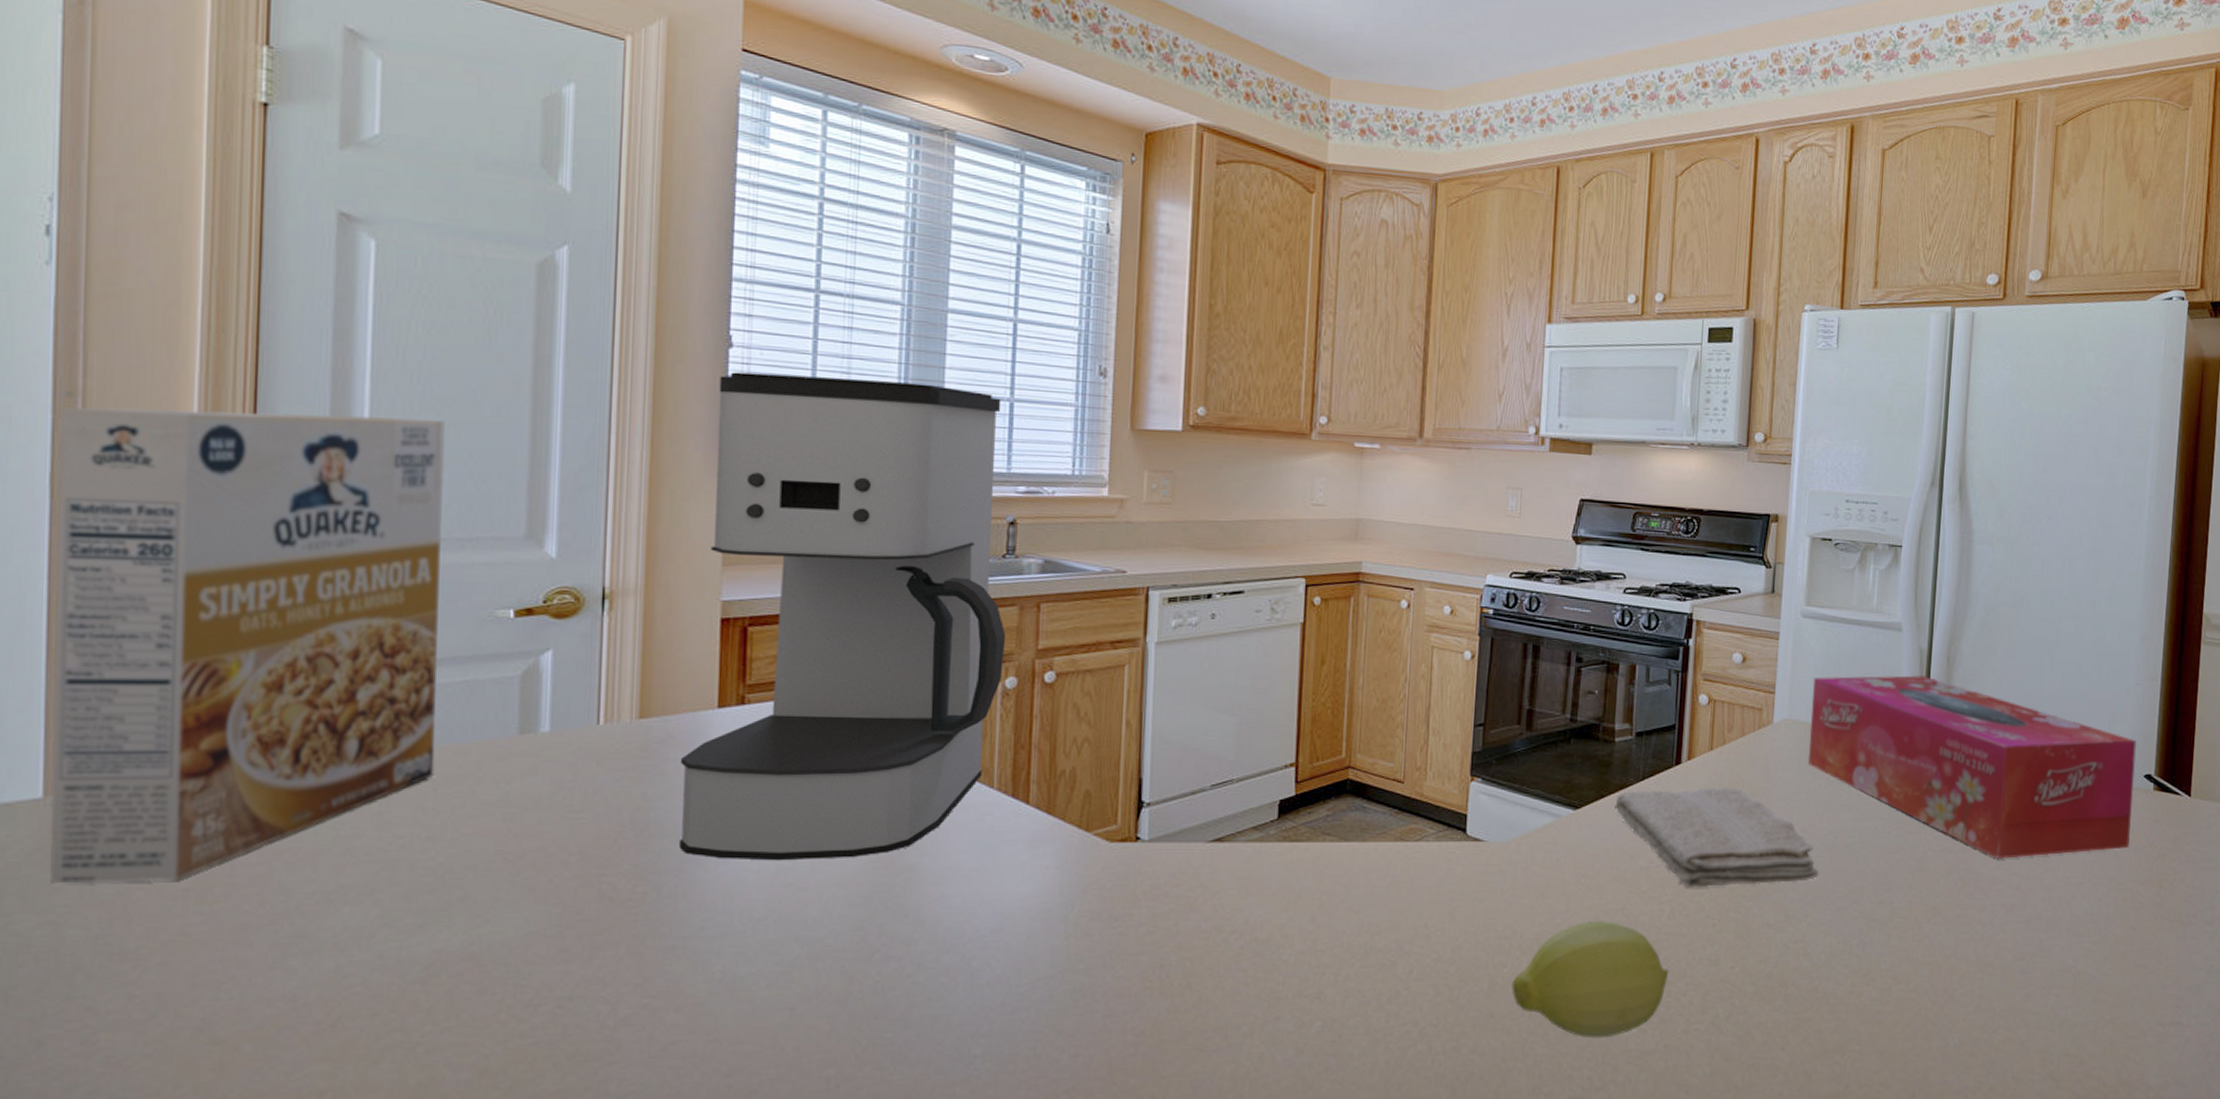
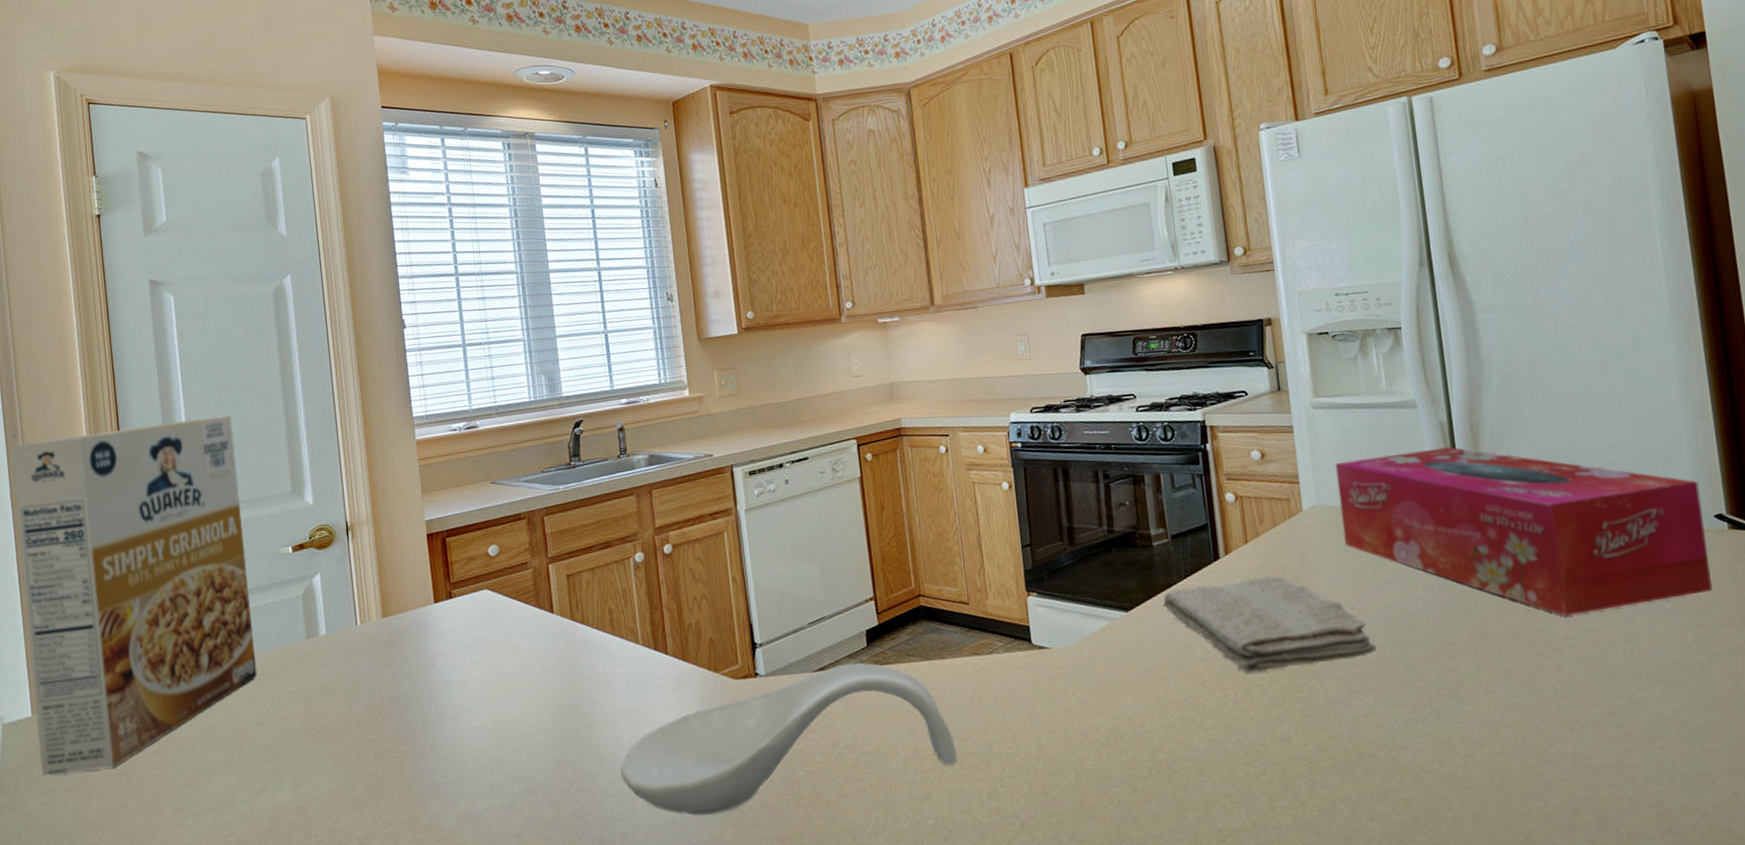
coffee maker: present [678,372,1006,861] -> none [400,330,632,720]
spoon rest: none [944,836,1361,999] -> present [620,662,957,816]
fruit: present [1512,920,1669,1038] -> none [1097,710,1244,820]

